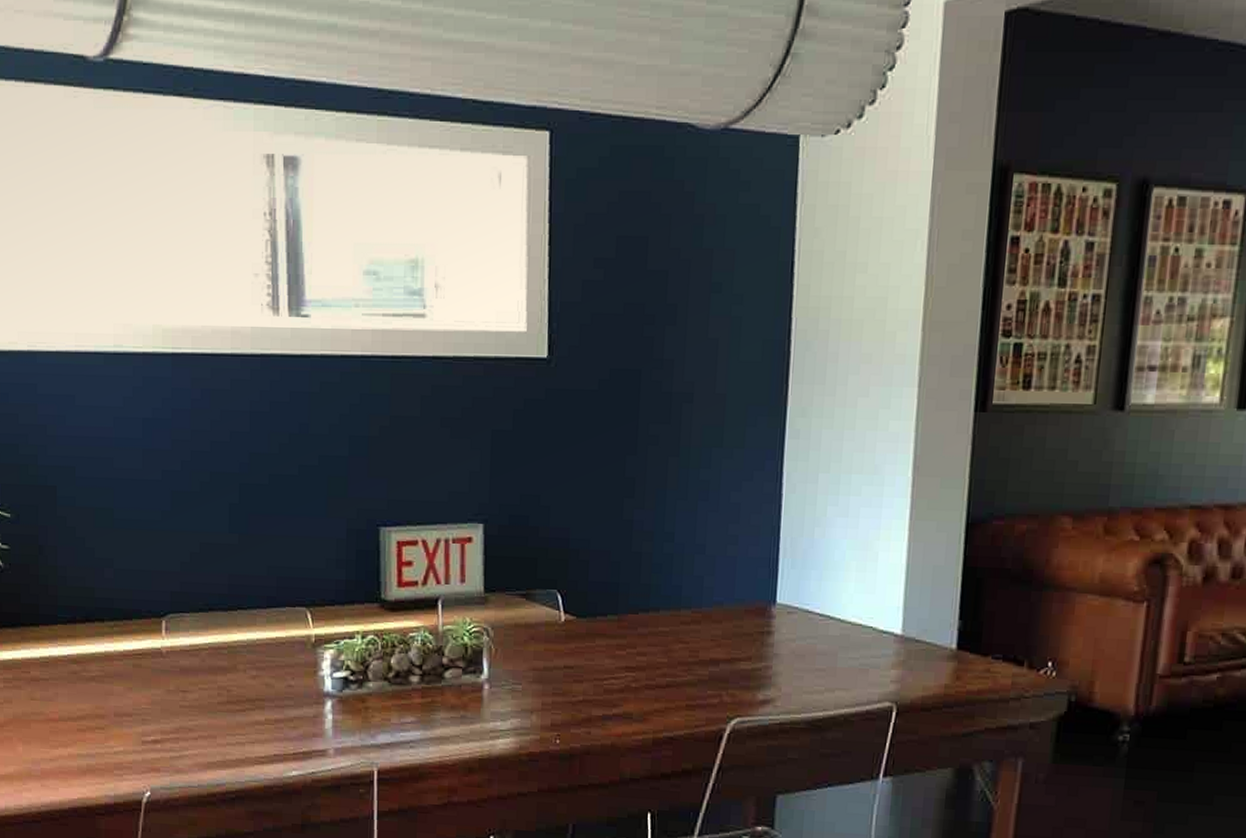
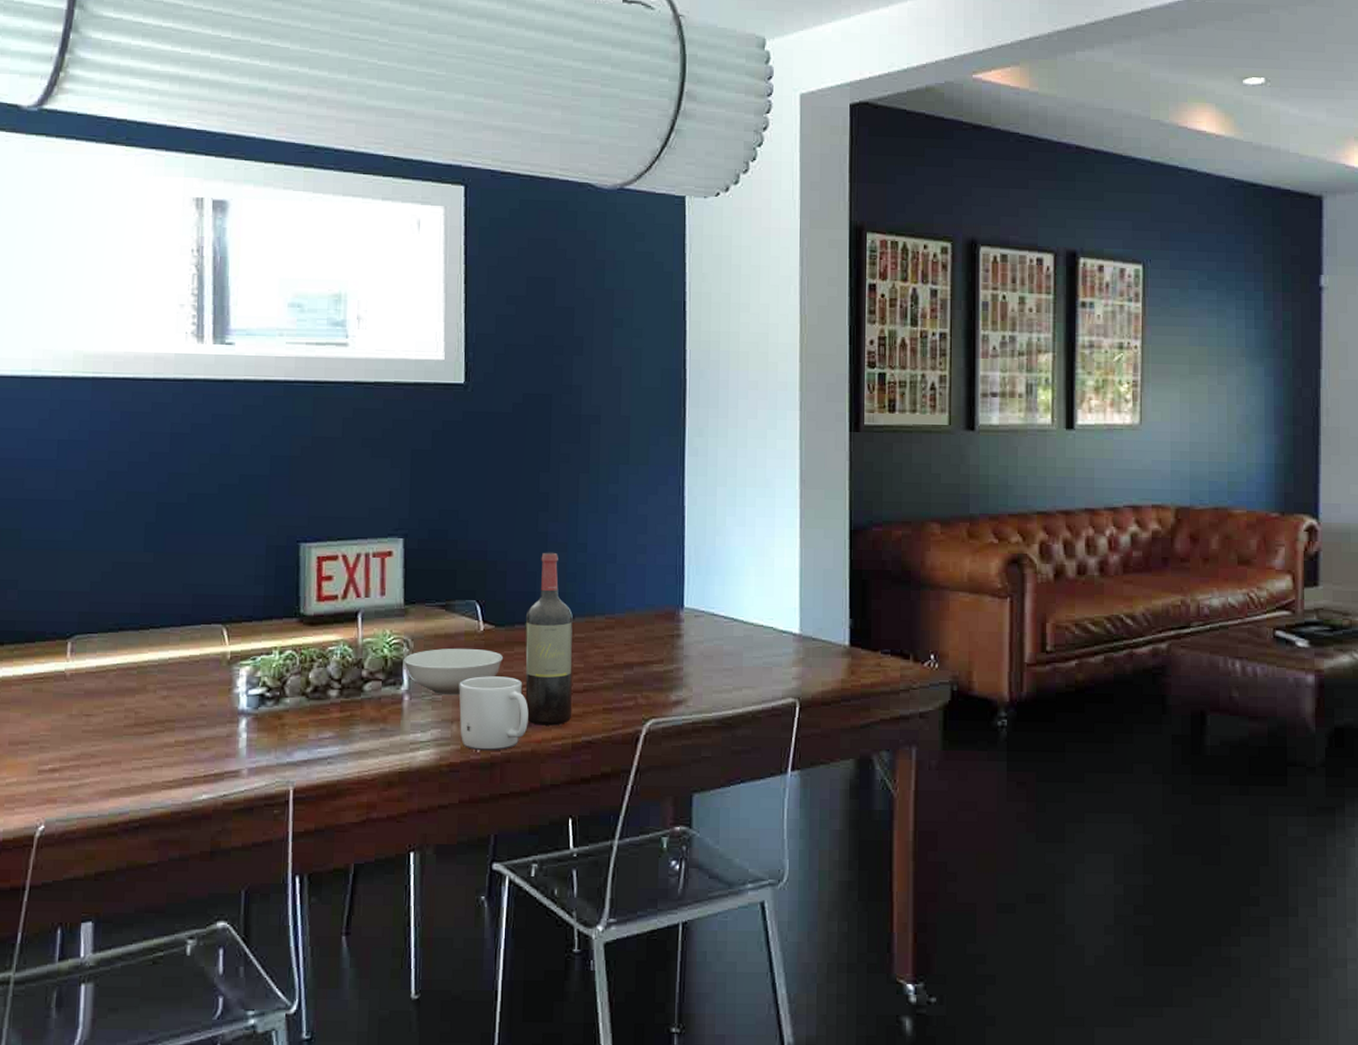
bowl: none [483,638,585,686] -> present [403,648,504,696]
mug: none [538,667,609,743] -> present [458,676,529,751]
wine bottle: none [606,541,657,720] -> present [525,552,573,726]

